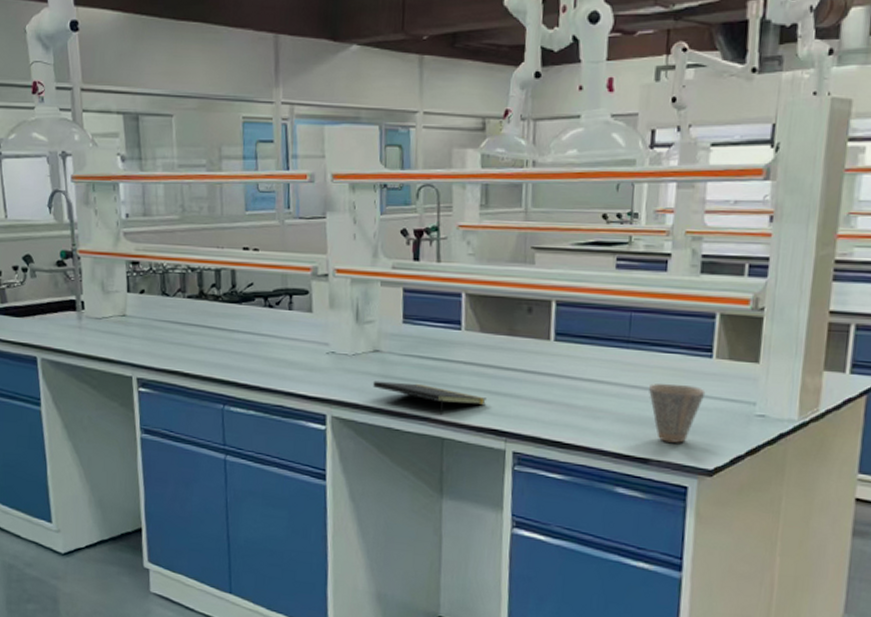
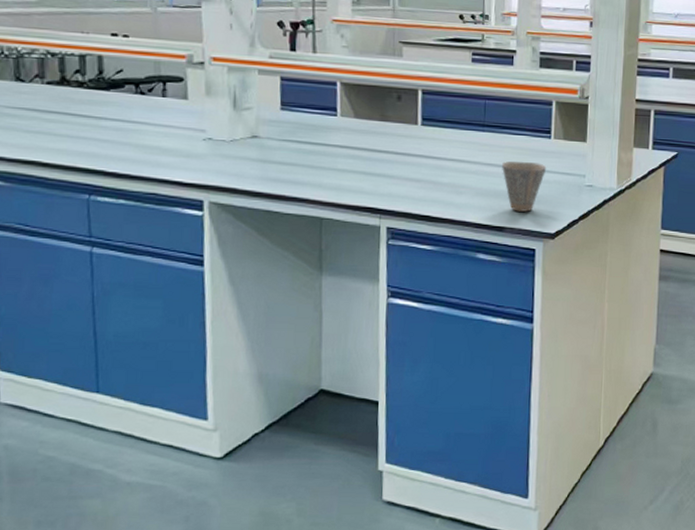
notepad: present [373,380,486,416] -> none [252,165,361,197]

